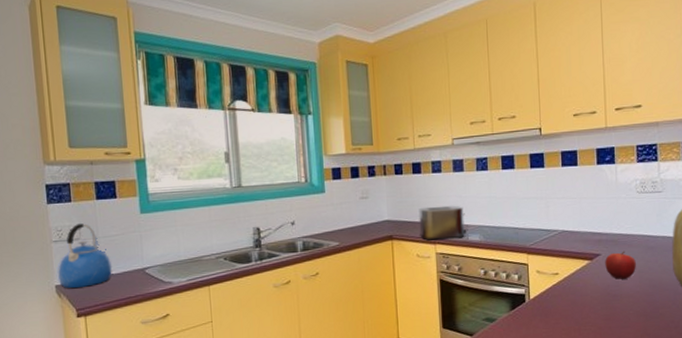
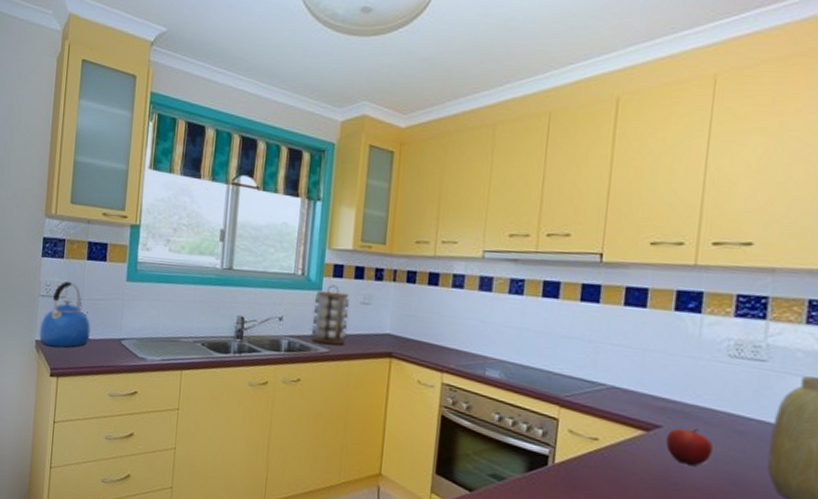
spice rack: none [320,186,352,239] -> present [312,284,349,345]
toaster: present [418,205,467,241] -> none [425,326,486,372]

